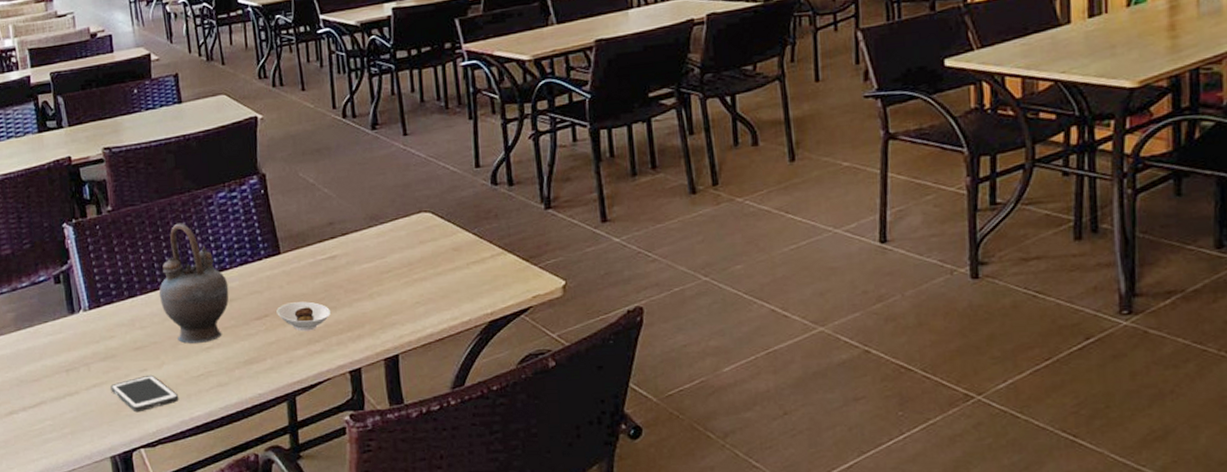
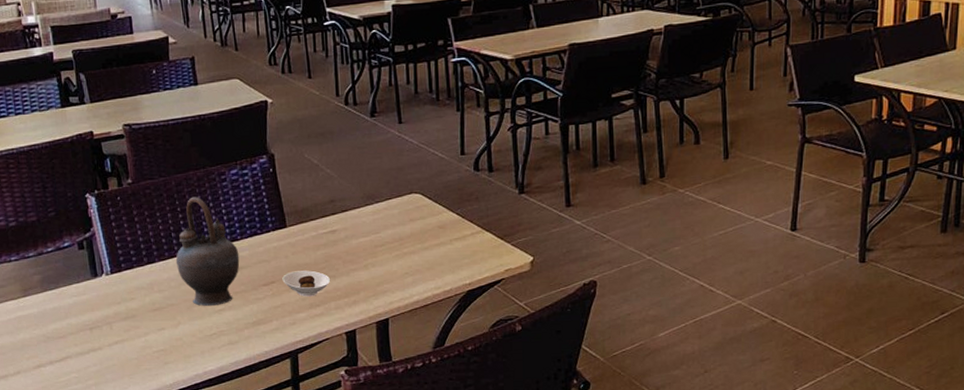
cell phone: present [110,374,179,413] -> none [131,333,194,367]

